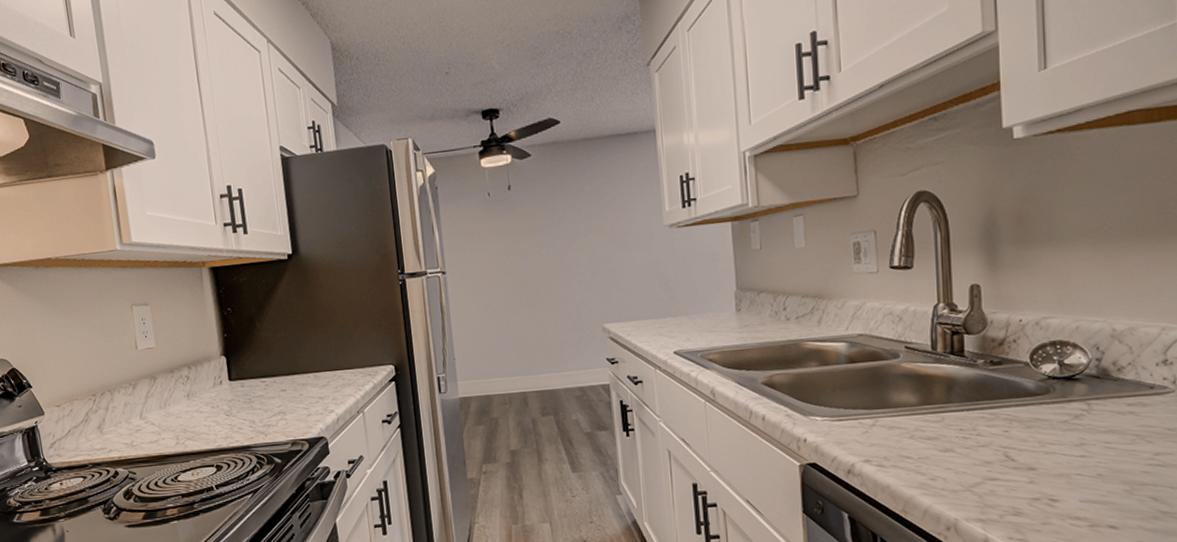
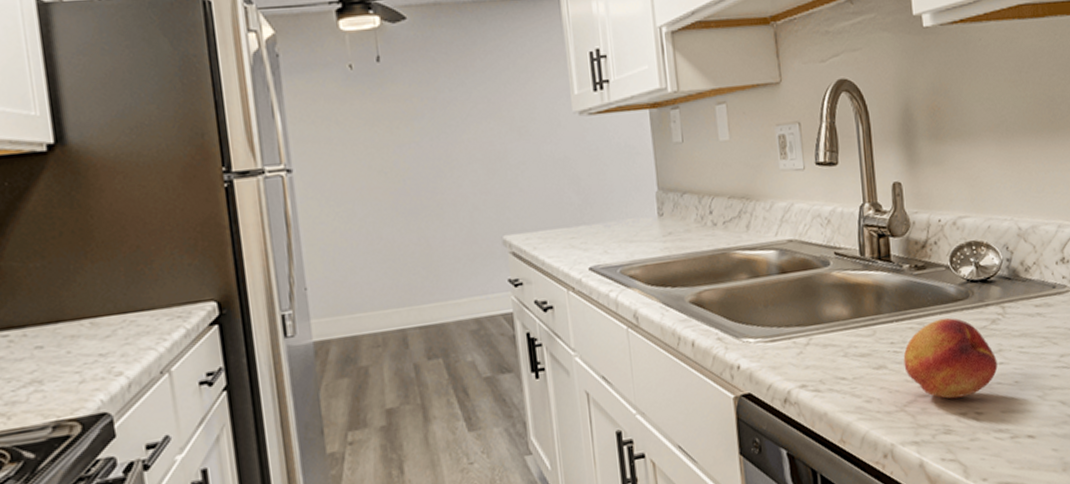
fruit: none [973,410,1078,485] -> present [903,317,998,399]

